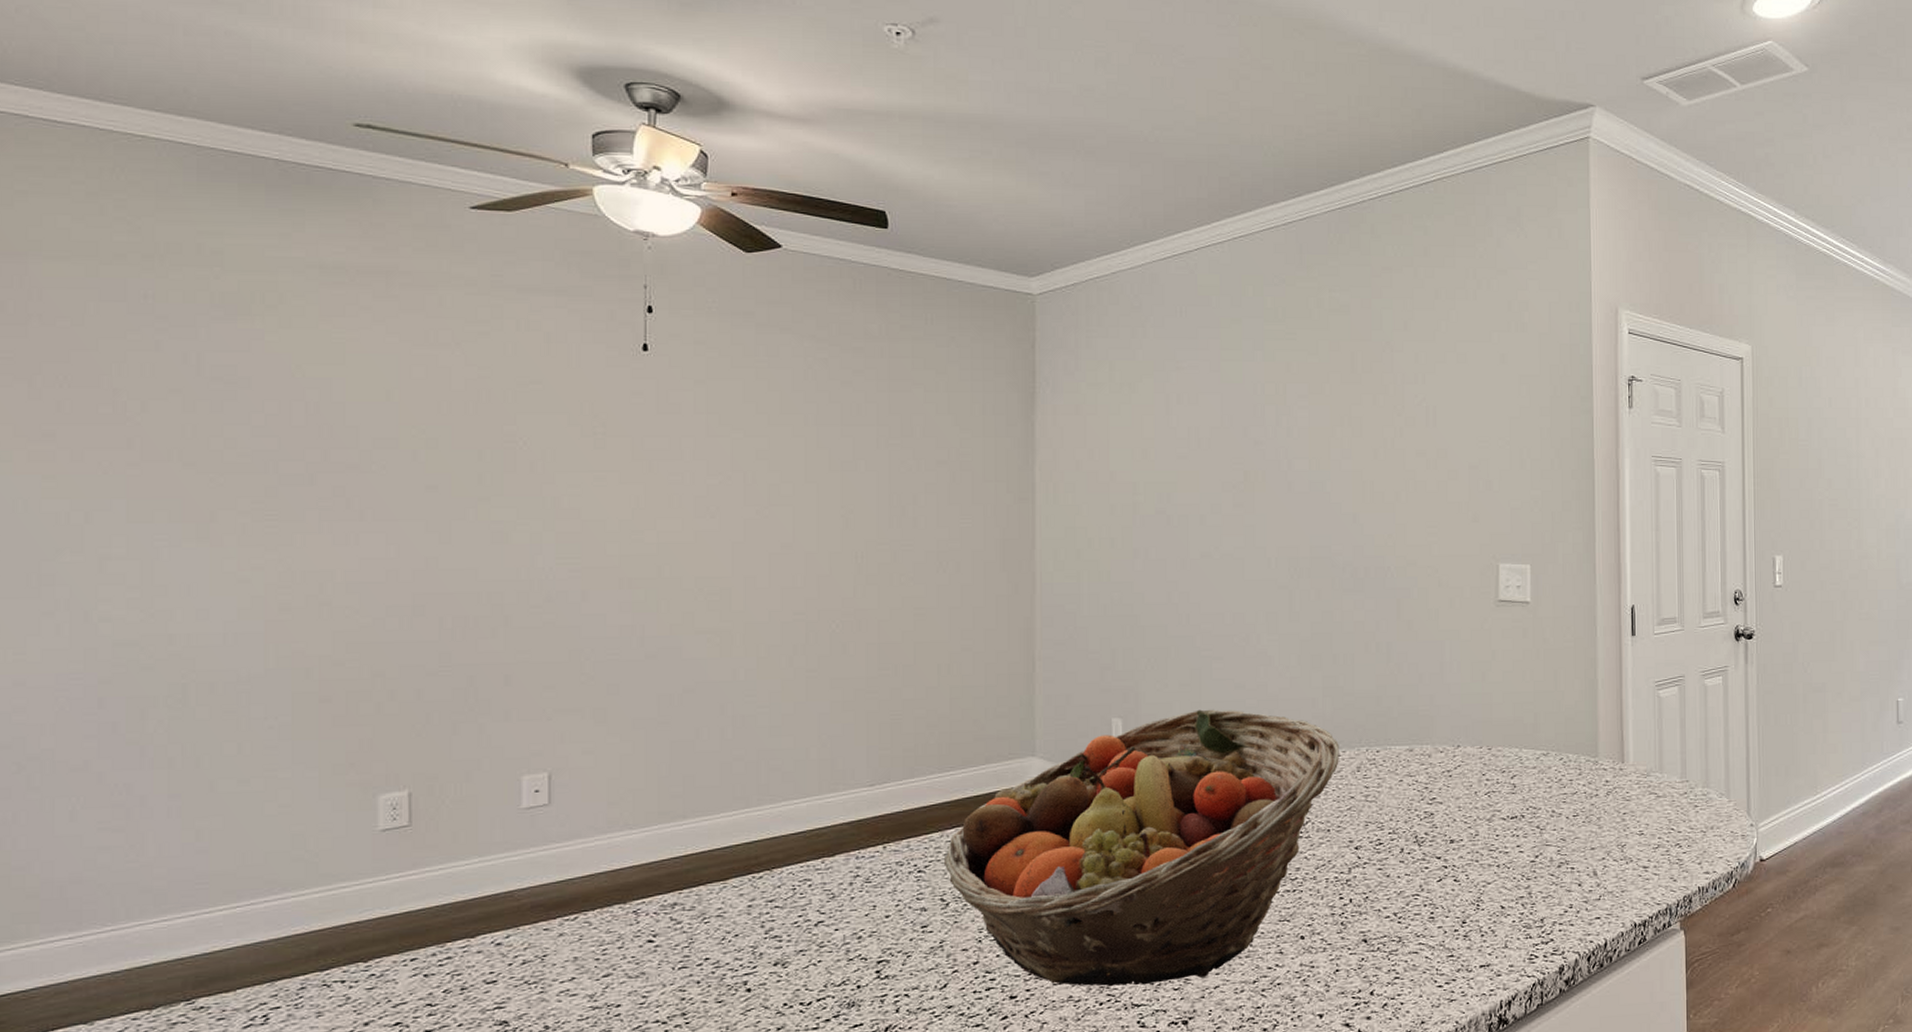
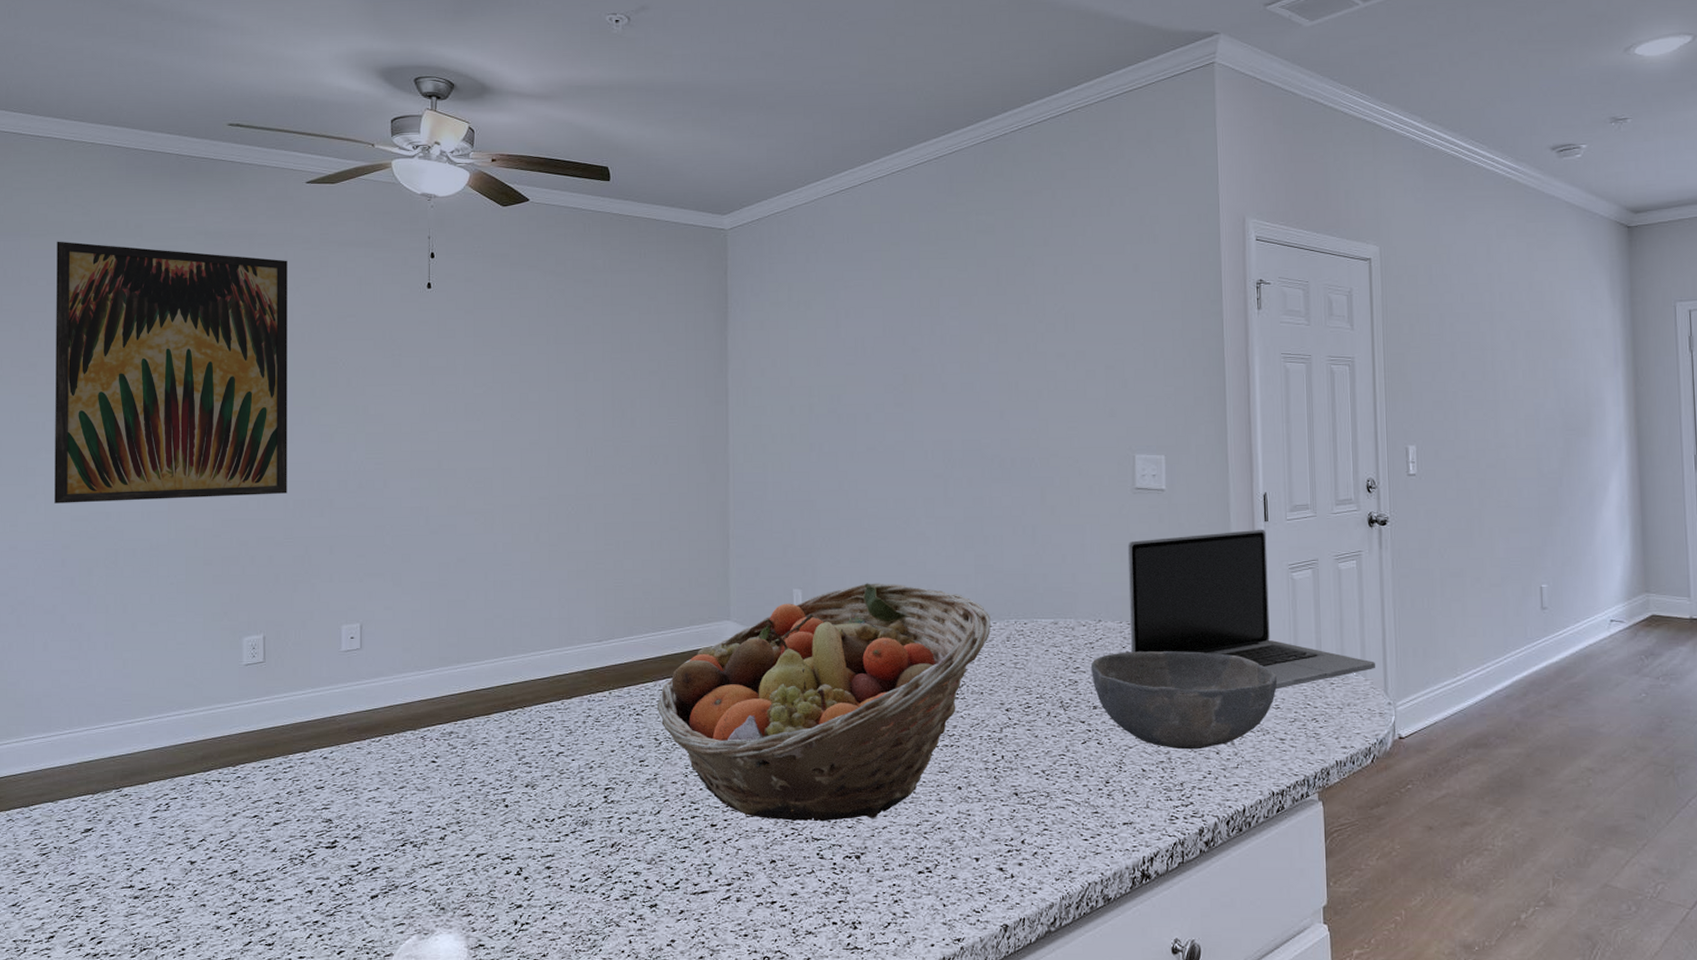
wall art: none [85,267,443,623] -> present [54,241,288,503]
bowl: none [1448,776,1642,883] -> present [1090,651,1278,750]
laptop: none [1489,644,1739,815] -> present [1127,529,1375,690]

